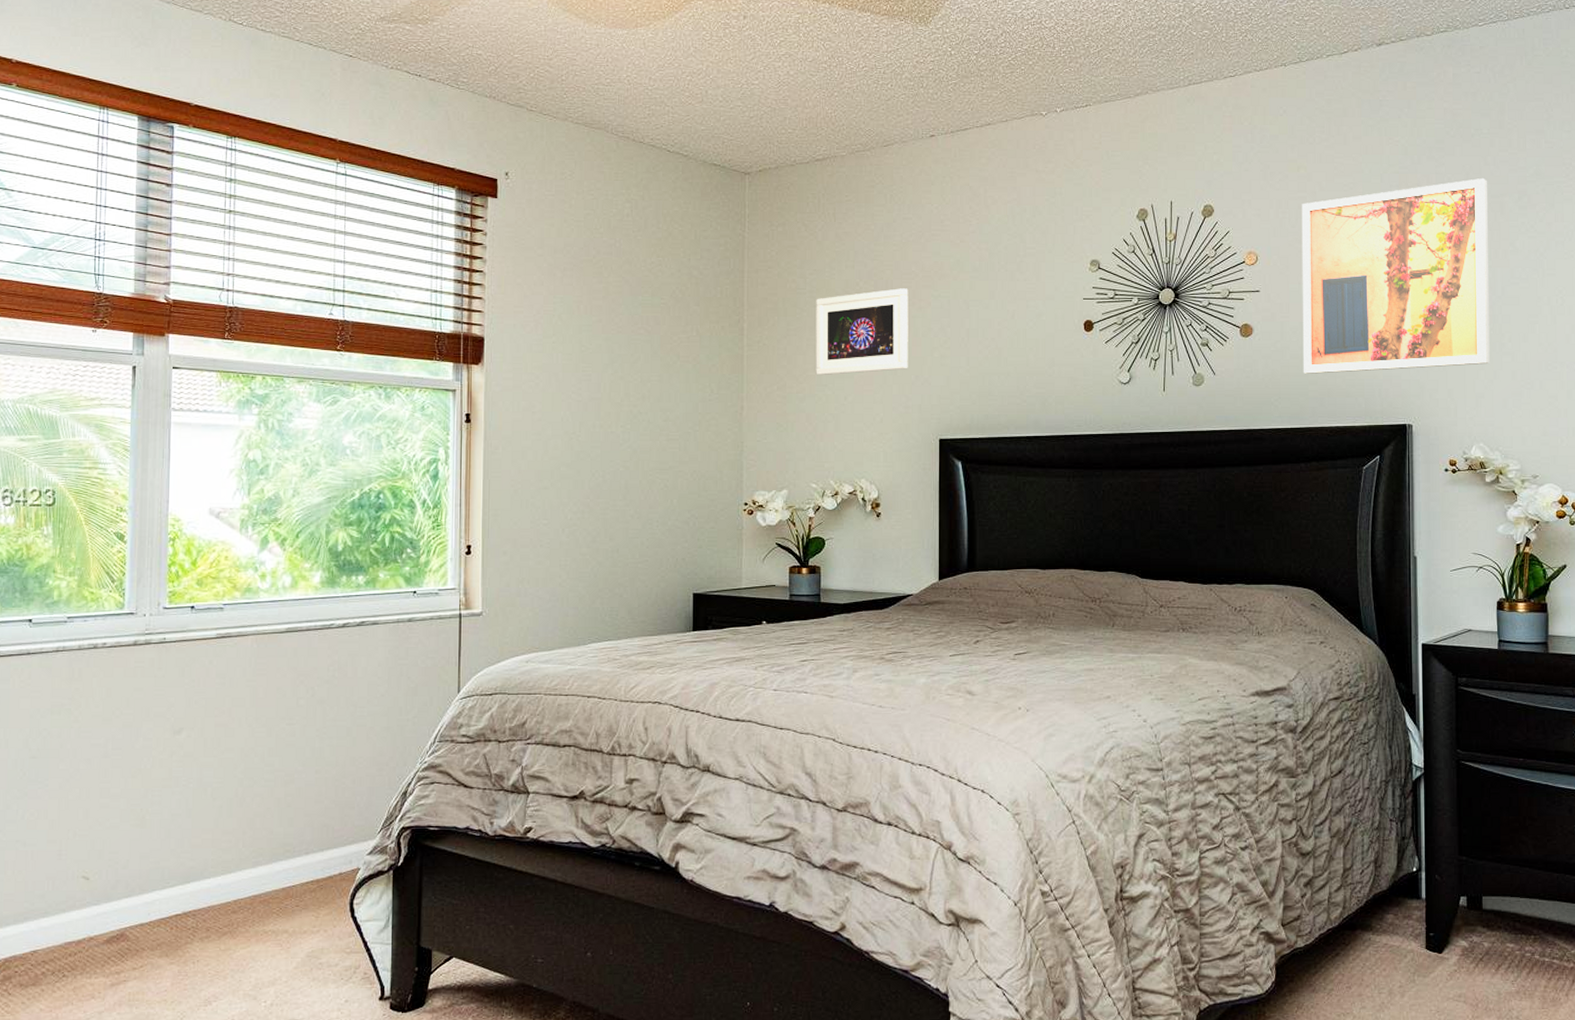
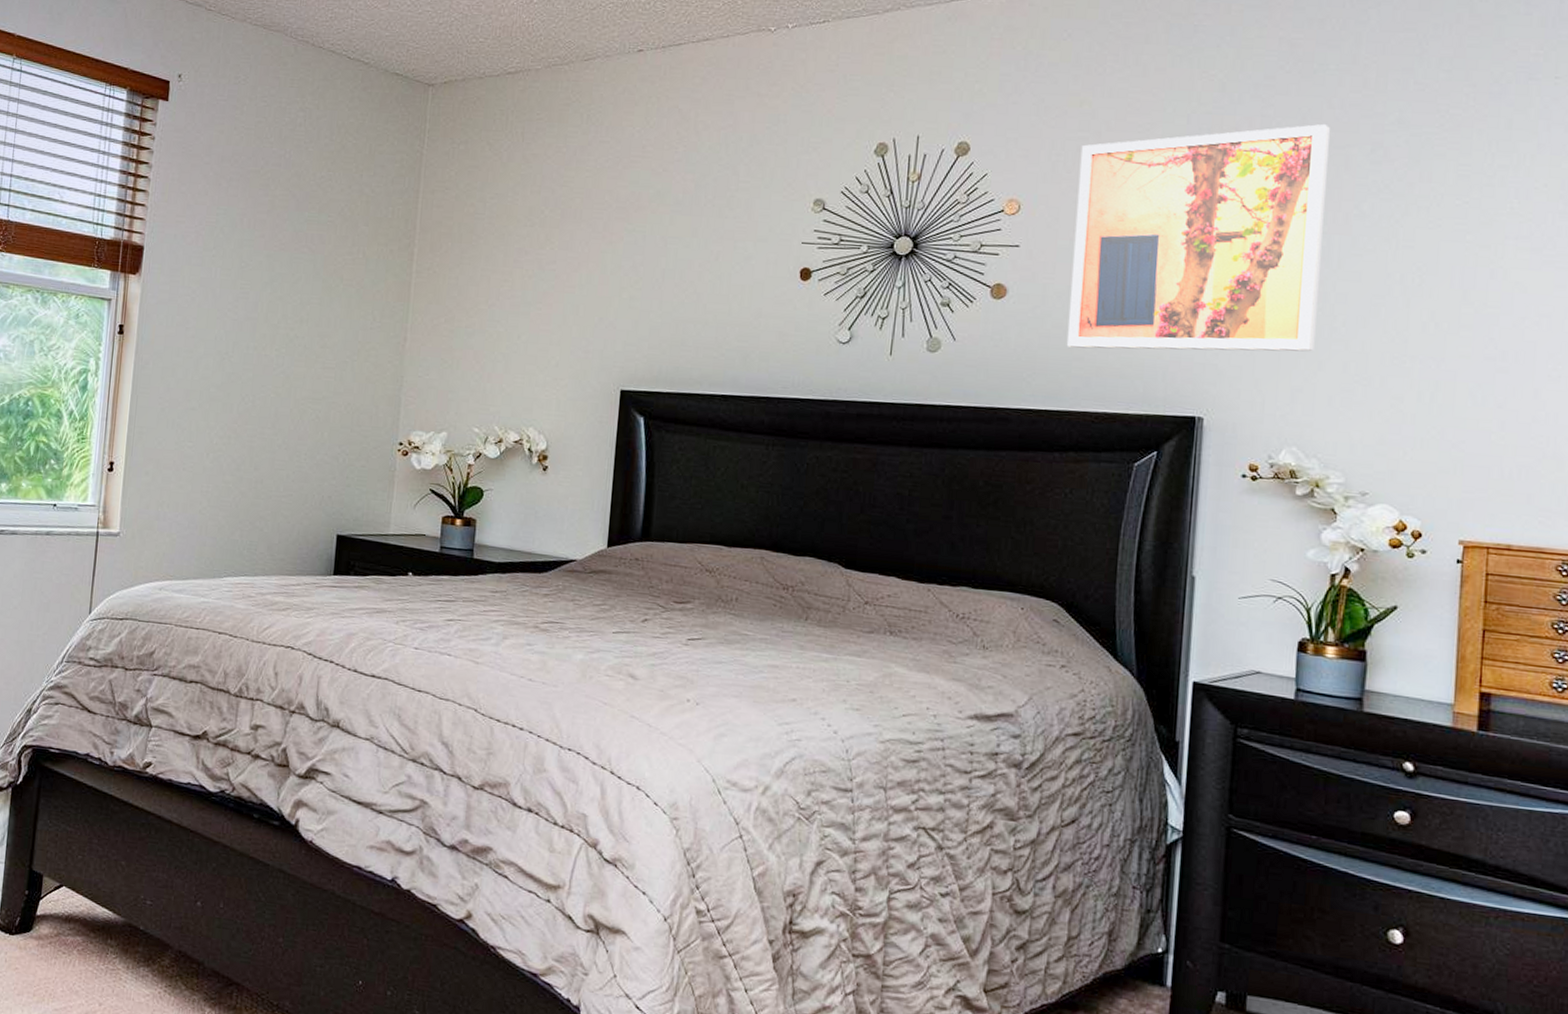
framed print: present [816,288,908,376] -> none [488,219,599,311]

